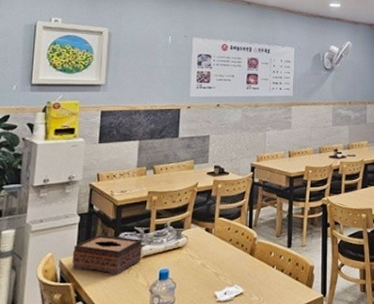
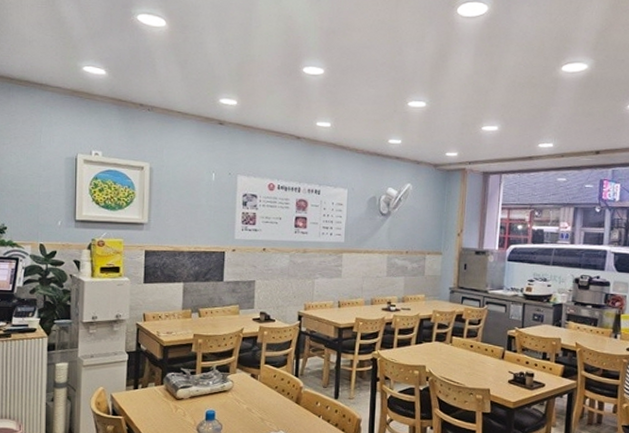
tissue box: present [72,235,142,275] -> none [122,373,189,412]

